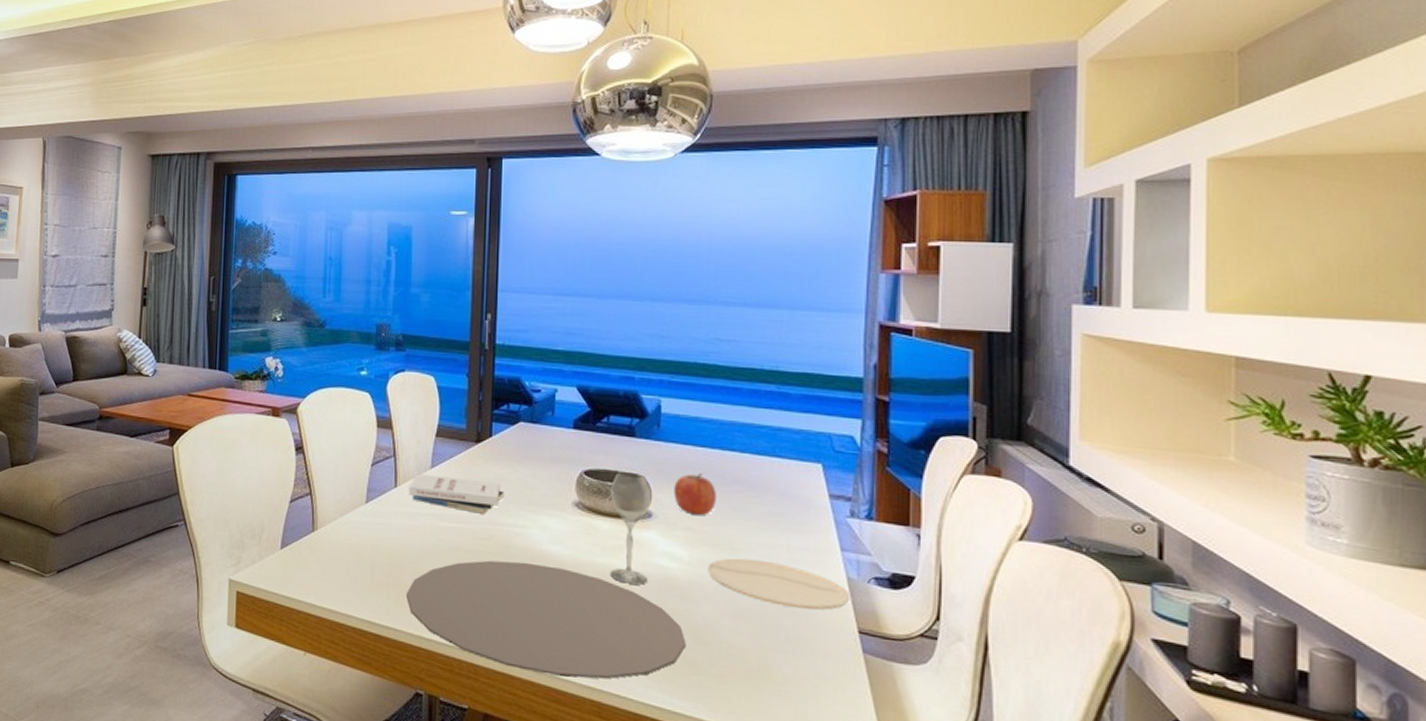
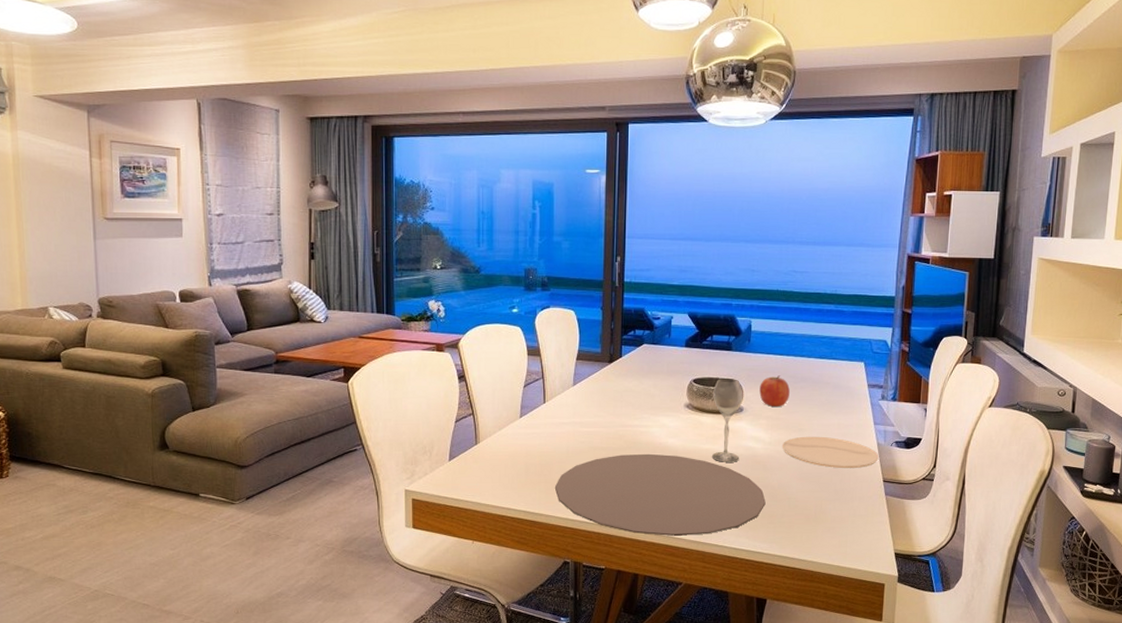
books: present [408,474,504,514] -> none [555,391,632,419]

